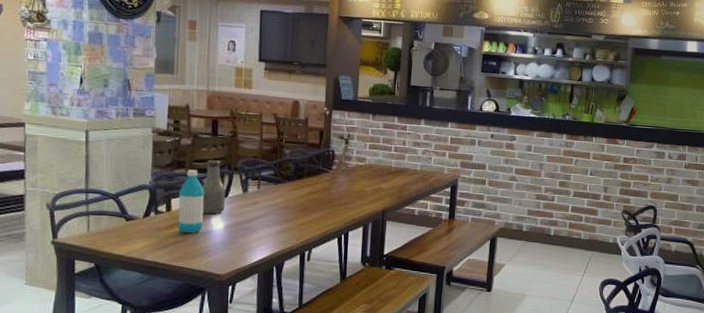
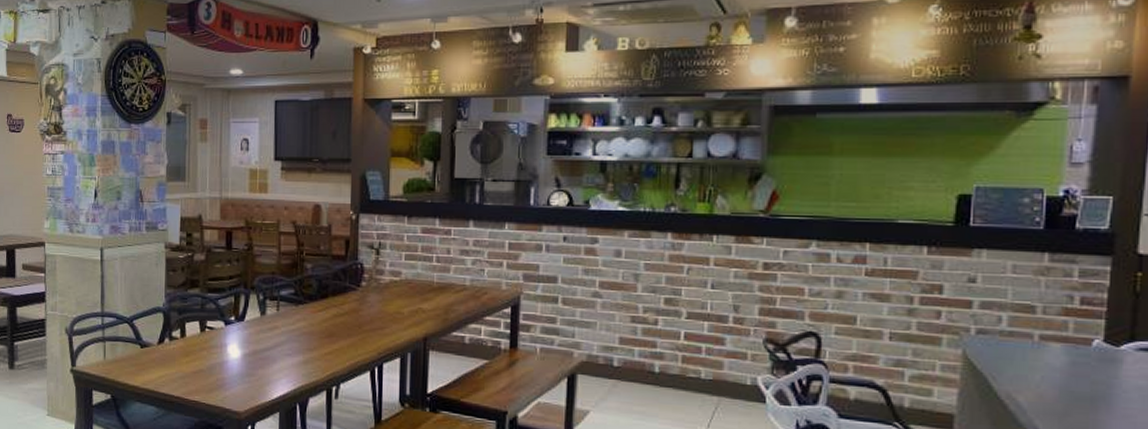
water bottle: present [177,170,204,234] -> none [192,289,220,363]
bottle: present [202,160,225,215] -> none [217,278,242,341]

